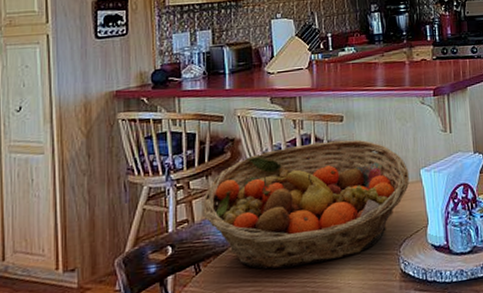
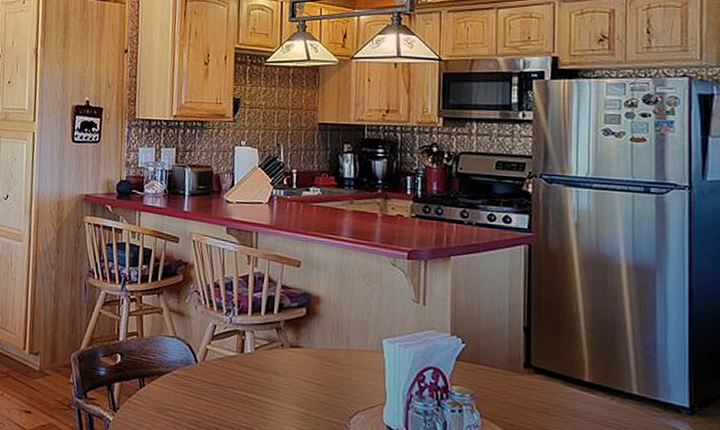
fruit basket: present [202,139,410,270] -> none [151,282,369,413]

